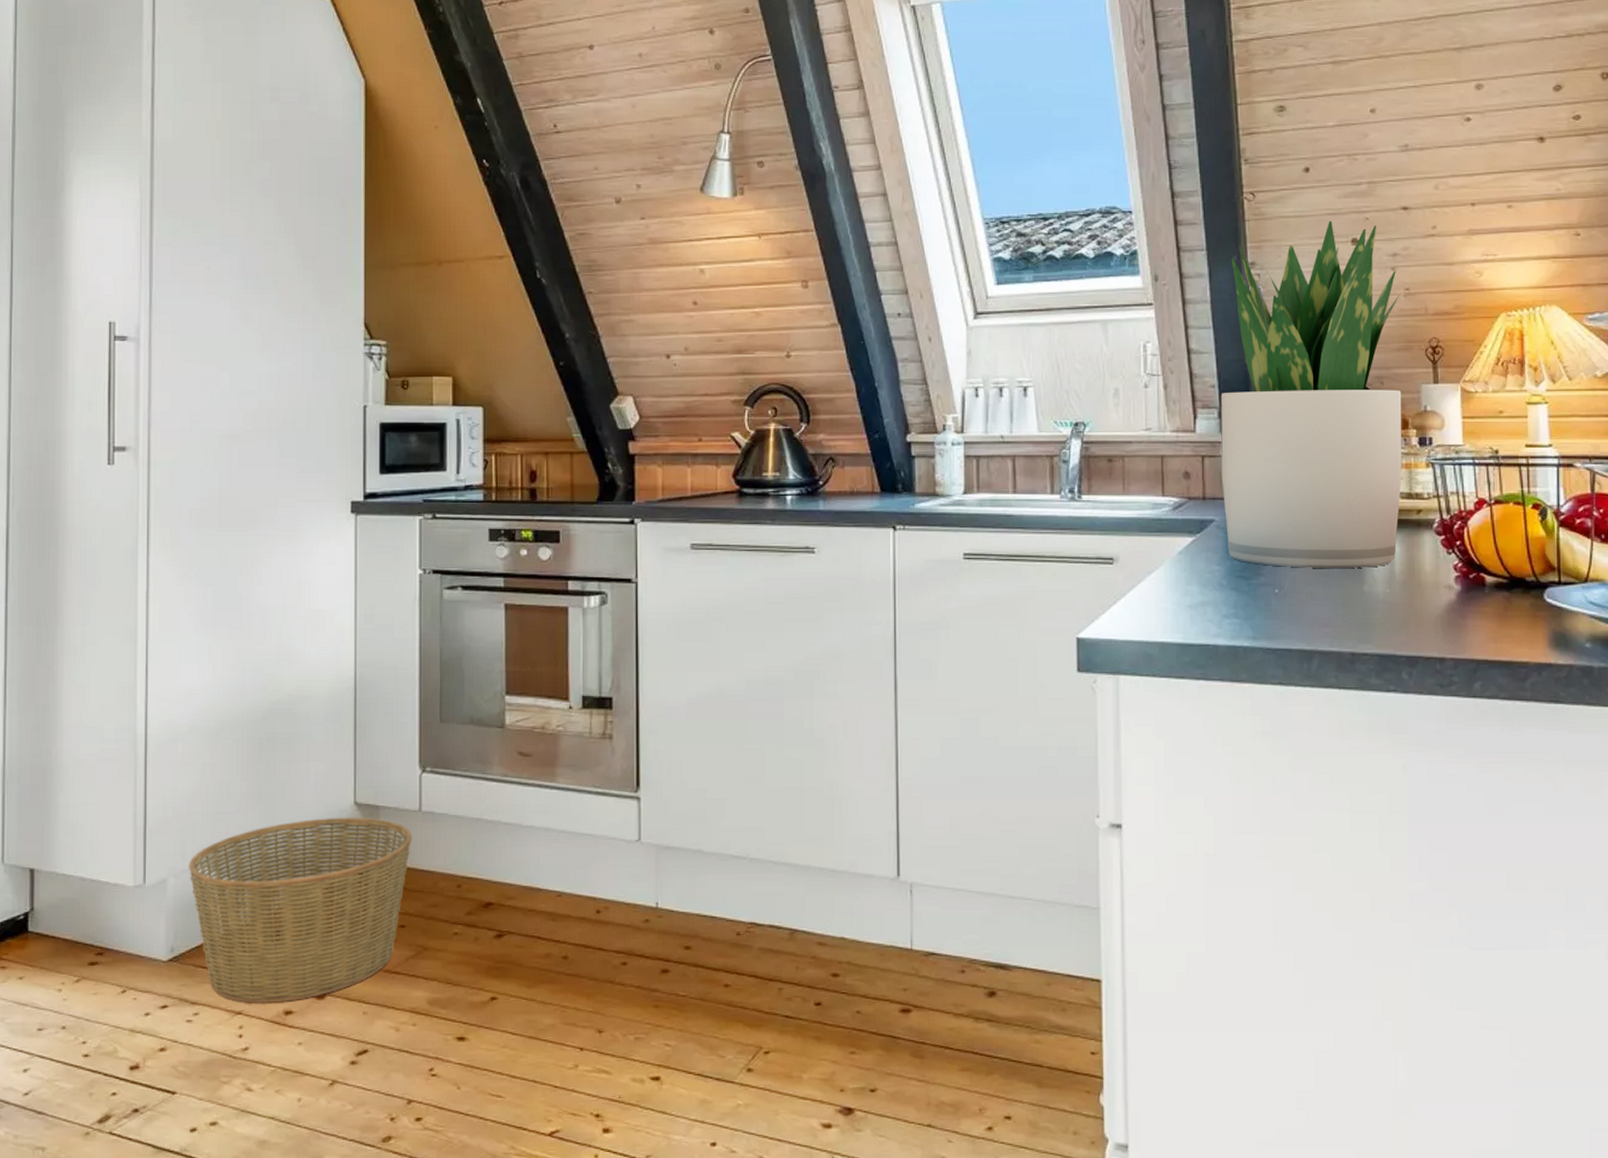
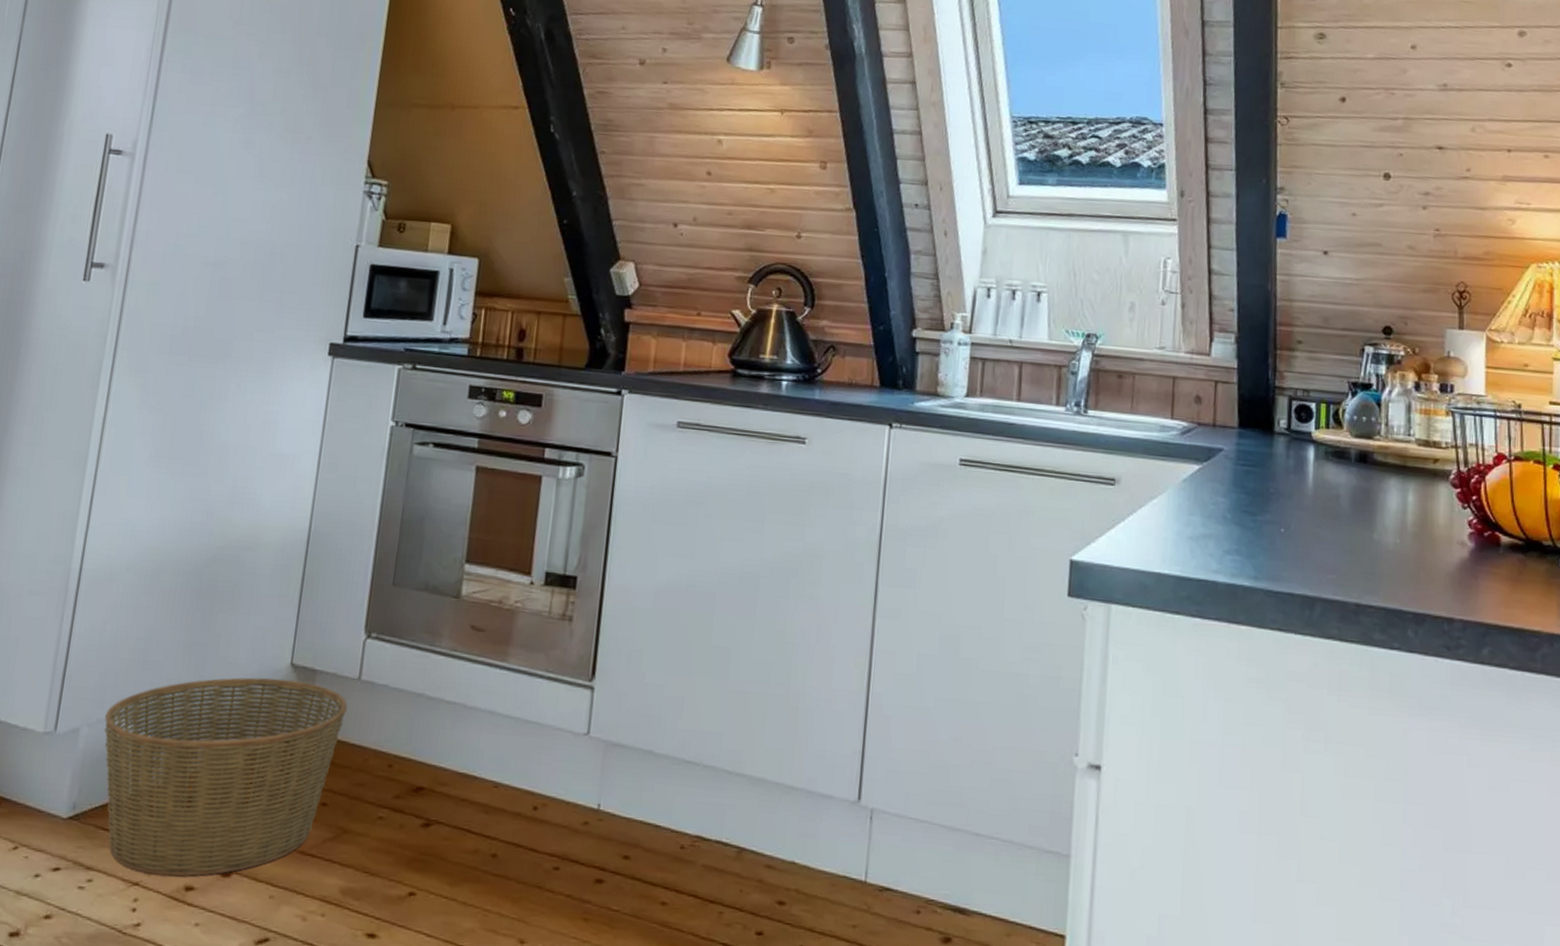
planter: present [1221,220,1402,568] -> none [1233,152,1430,515]

